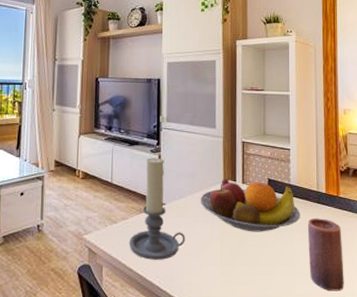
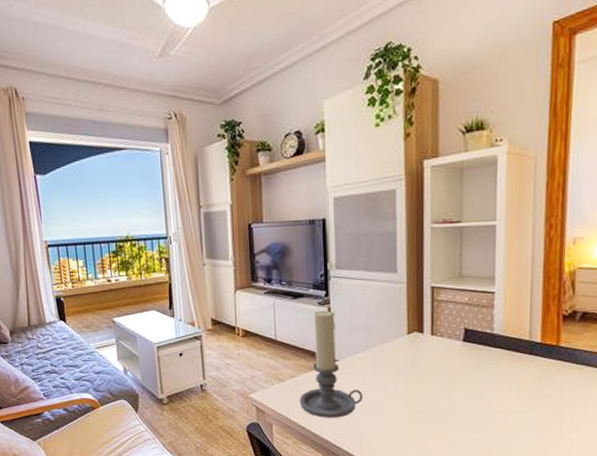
fruit bowl: present [200,179,301,232] -> none [379,330,506,388]
candle: present [307,218,344,291] -> none [514,372,560,451]

